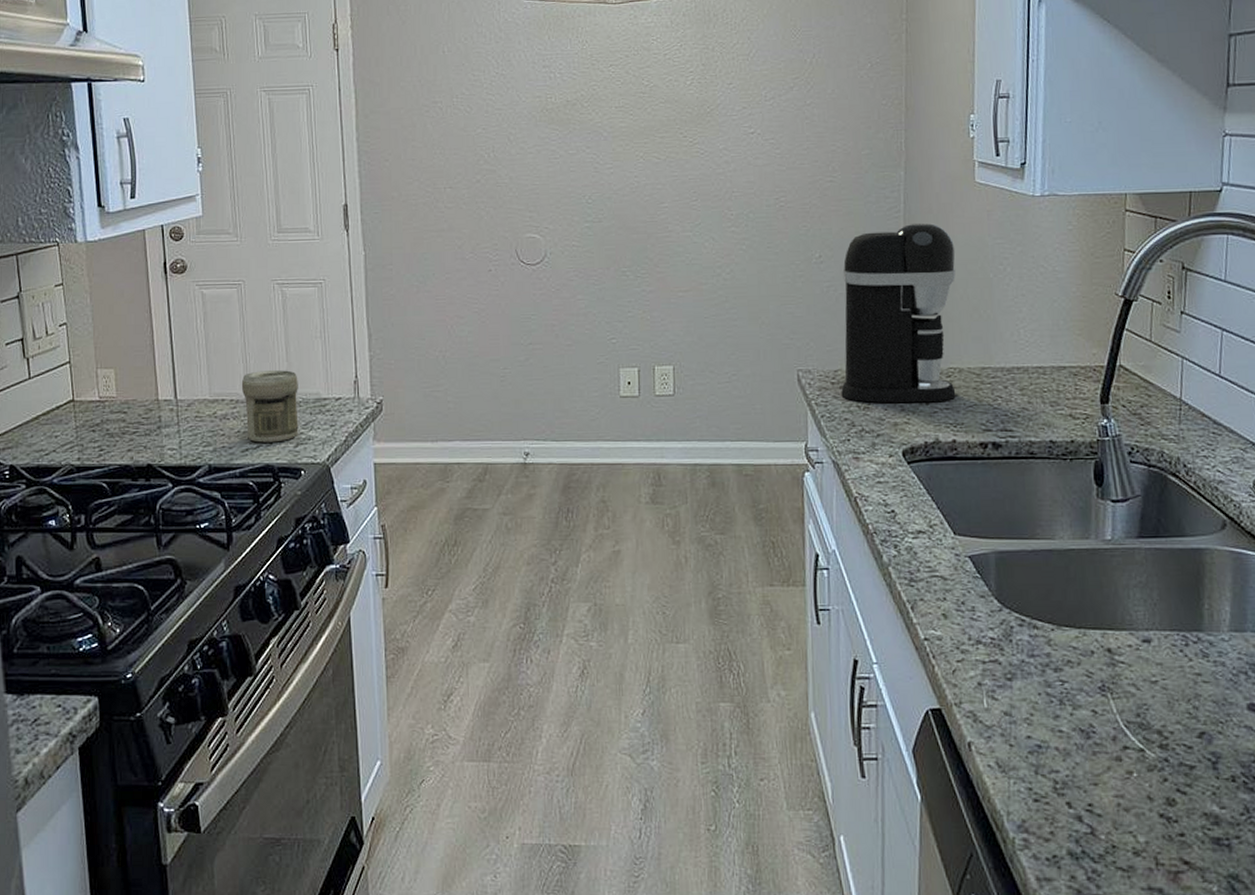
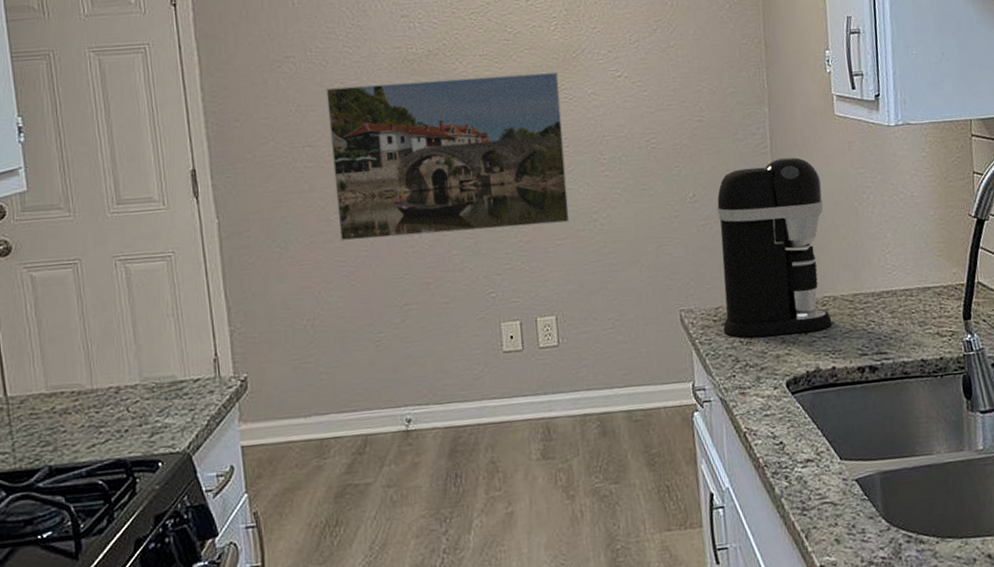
jar: present [241,370,299,443] -> none [83,353,153,437]
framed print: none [469,126,693,280] -> present [326,71,570,242]

